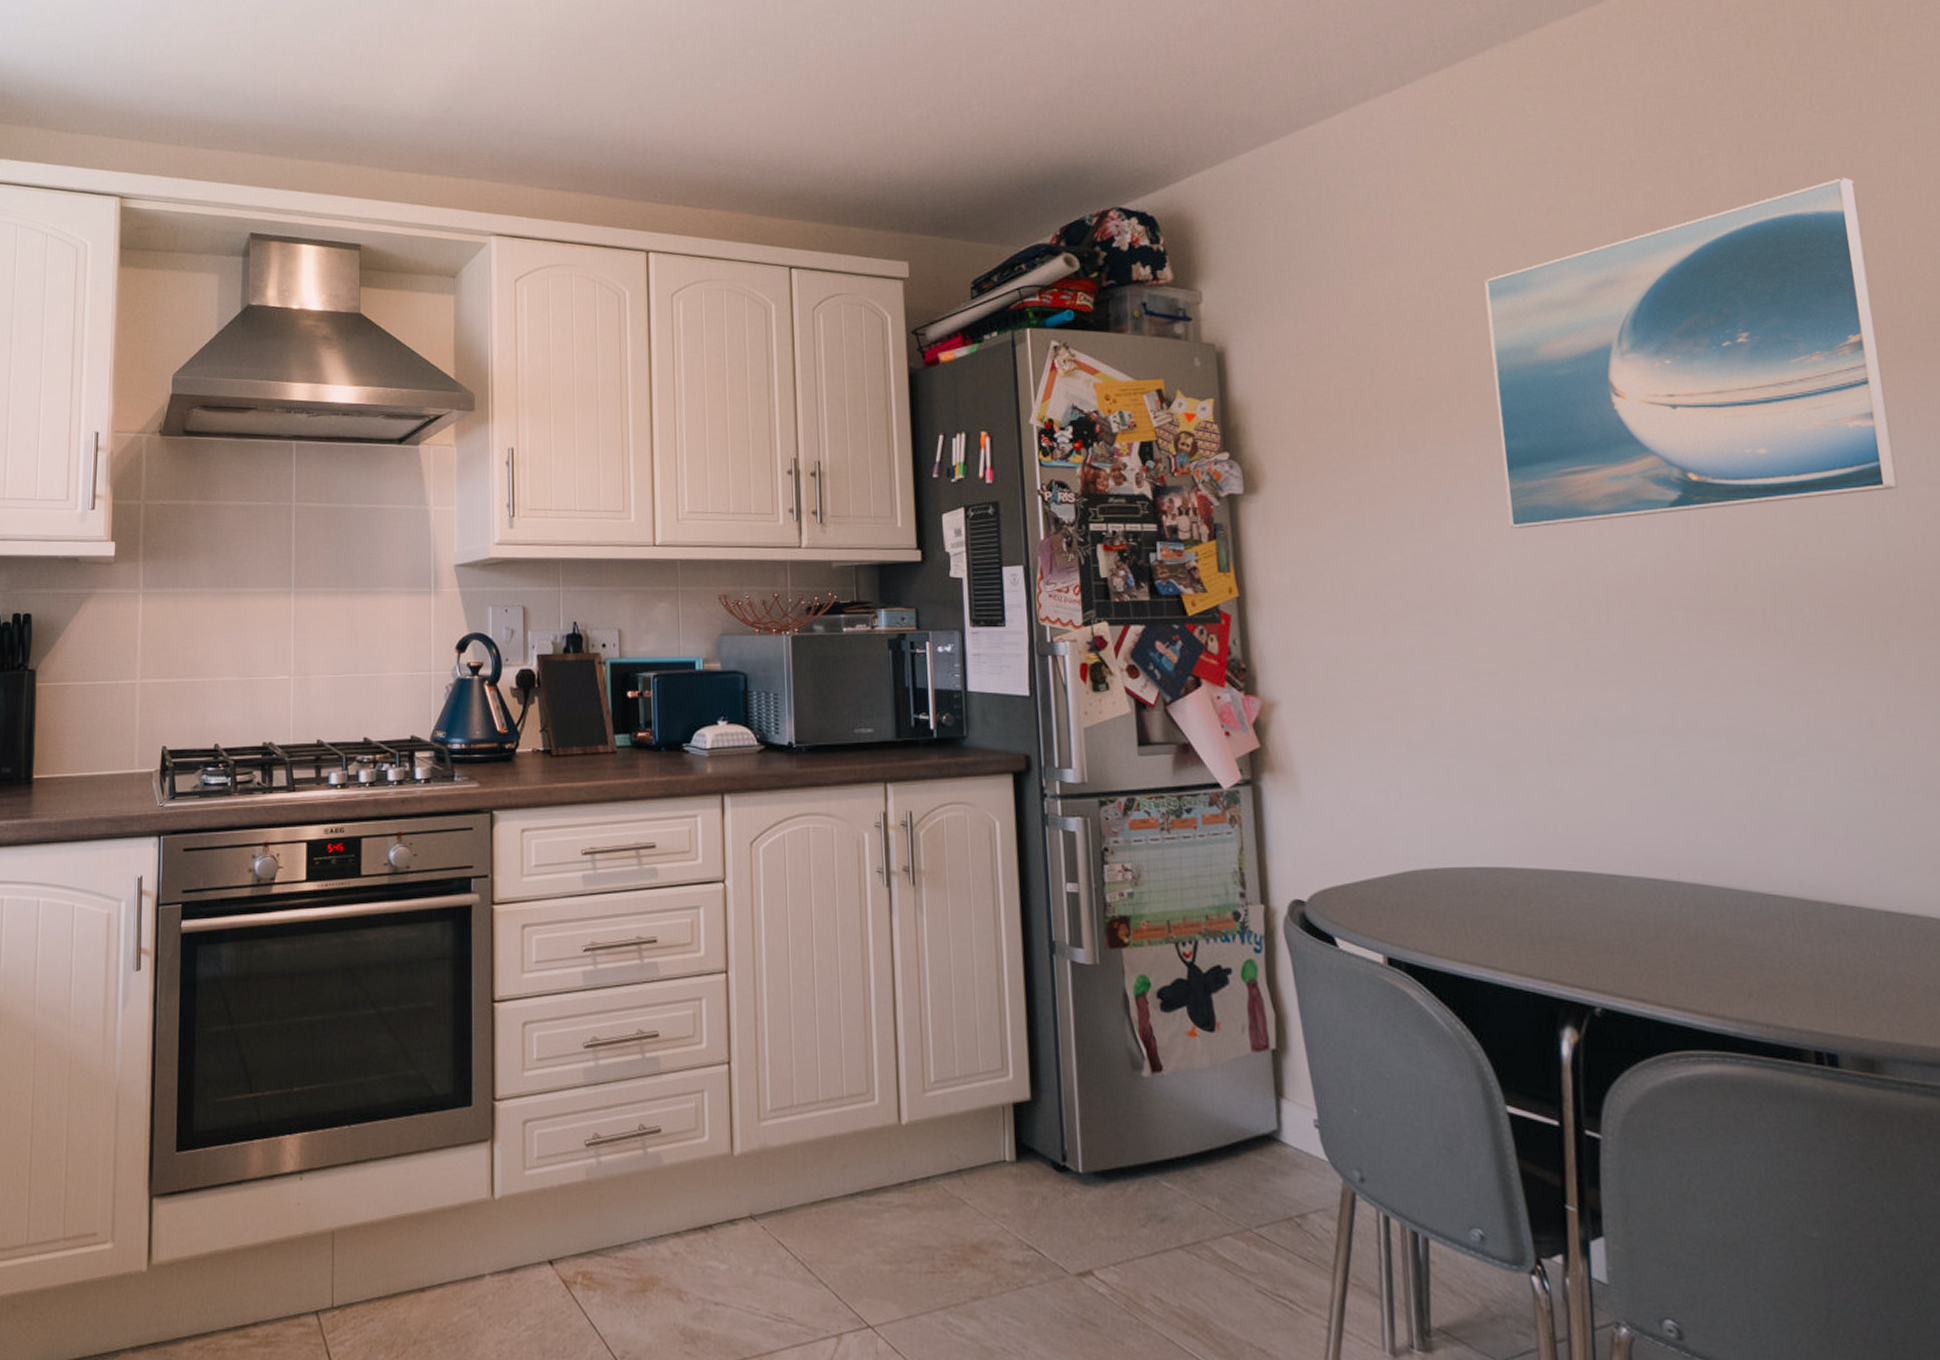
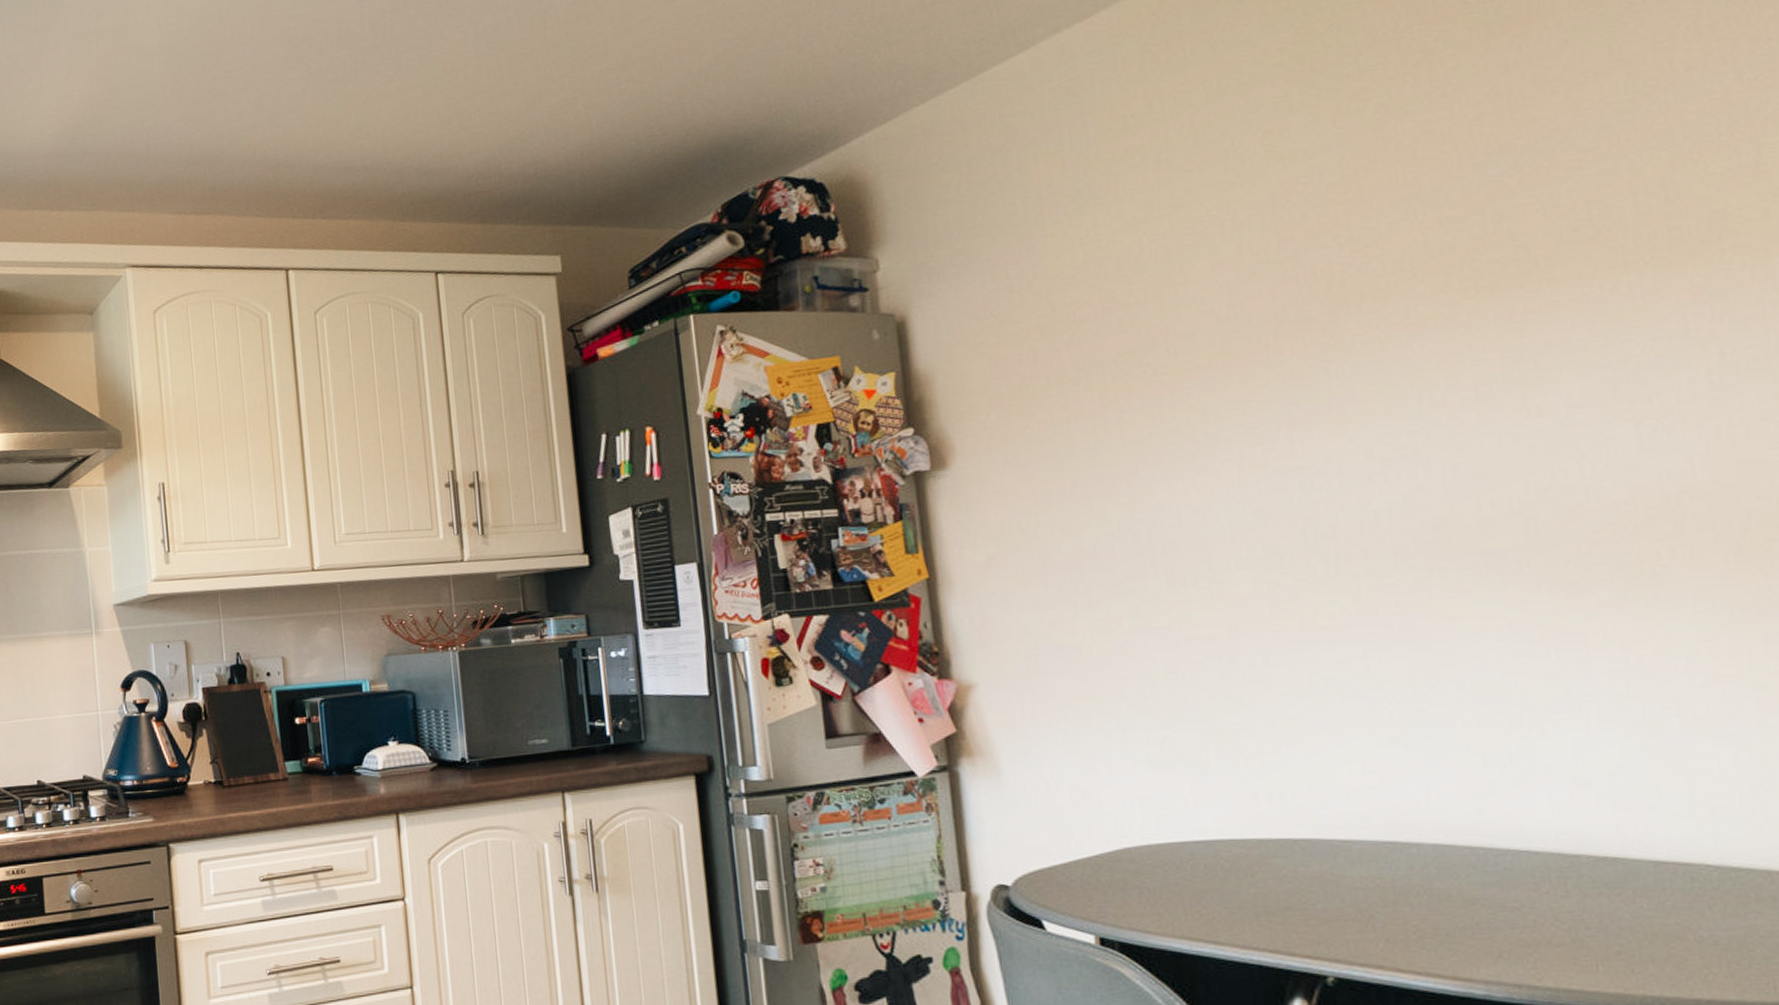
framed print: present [1483,177,1899,529] -> none [1192,65,1674,484]

